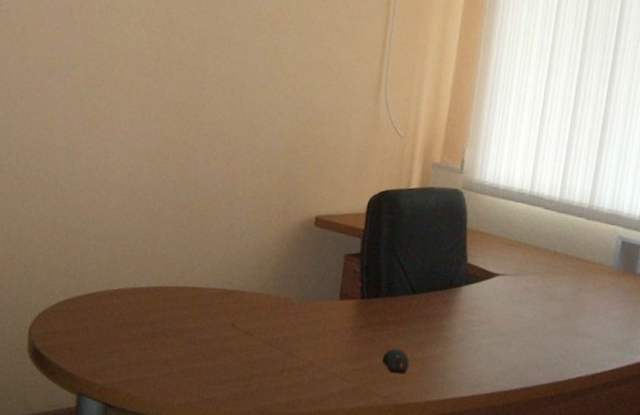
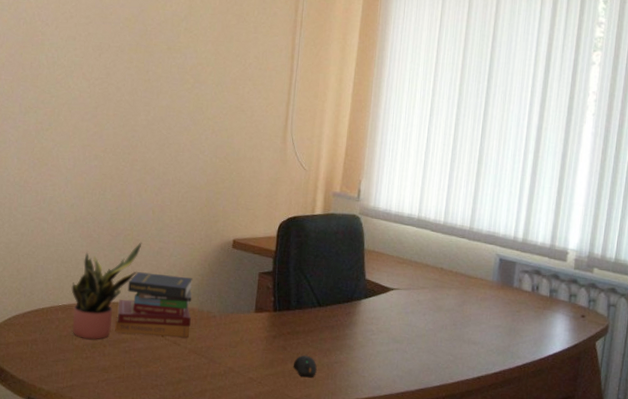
potted plant: none [128,218,211,328] -> present [71,242,142,339]
books: none [179,252,268,328] -> present [115,272,193,338]

